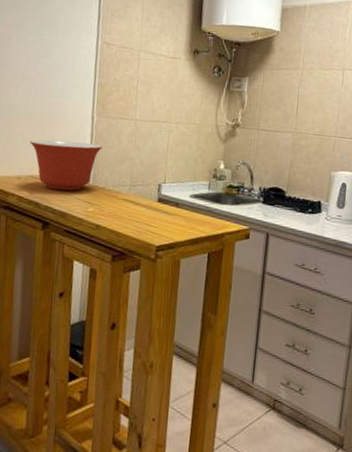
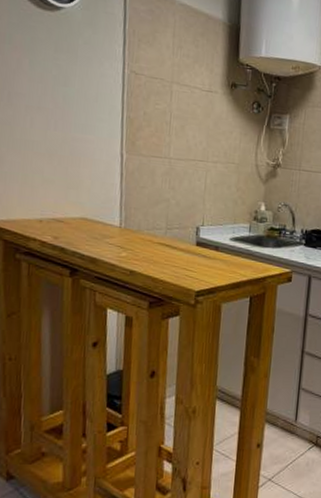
mixing bowl: present [30,139,103,191] -> none [51,179,134,235]

